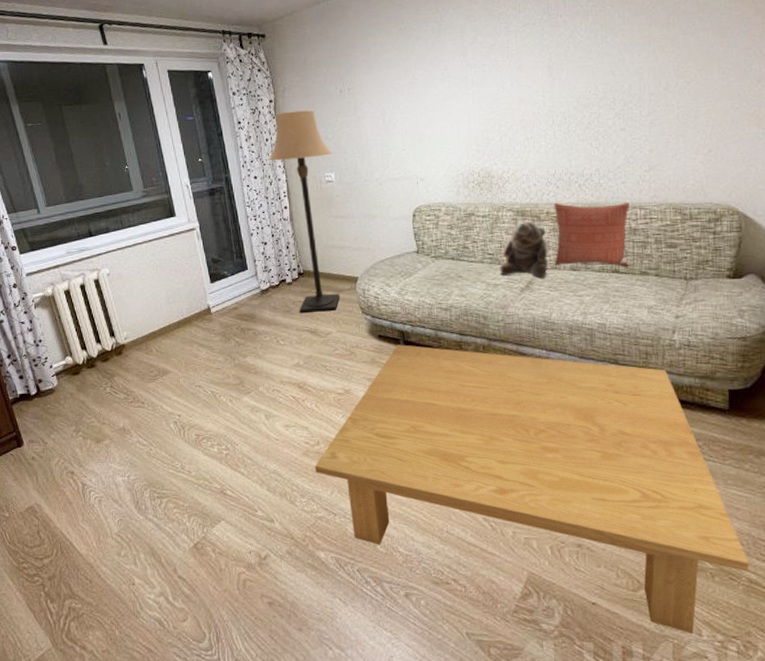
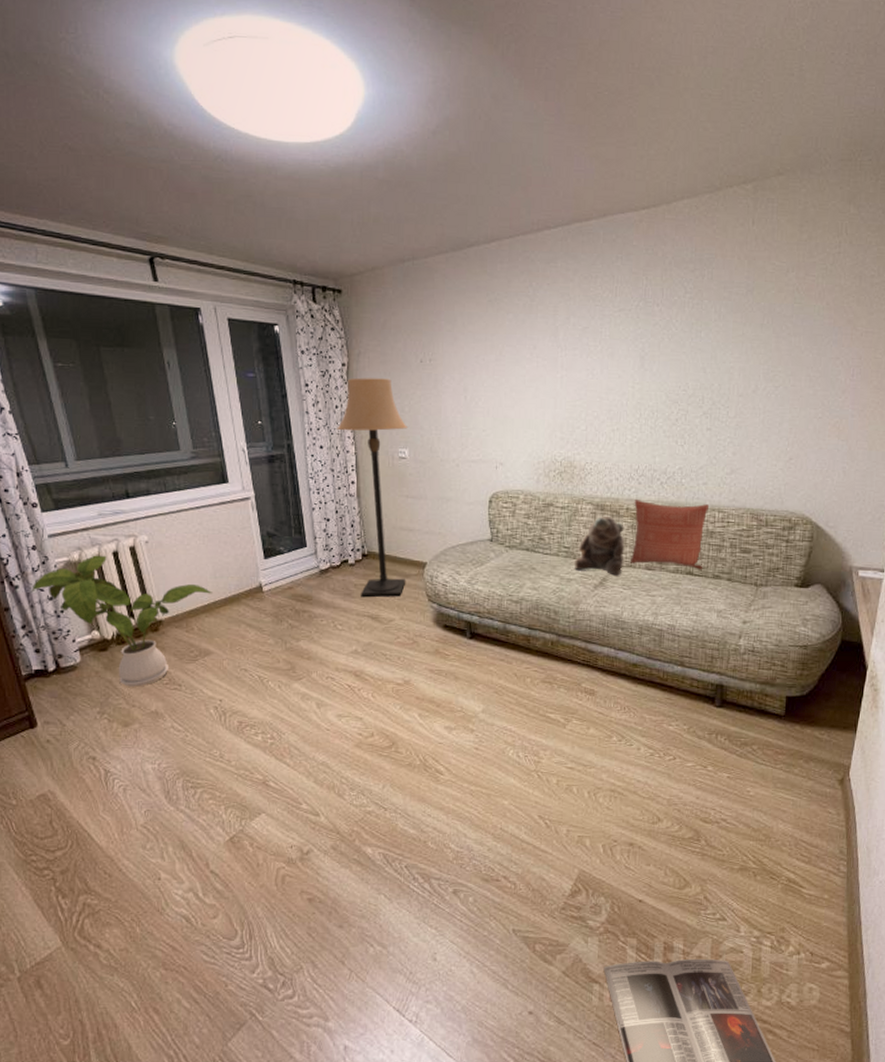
house plant: none [14,288,167,406] -> present [31,555,213,687]
coffee table: present [315,344,749,633] -> none [367,636,789,929]

